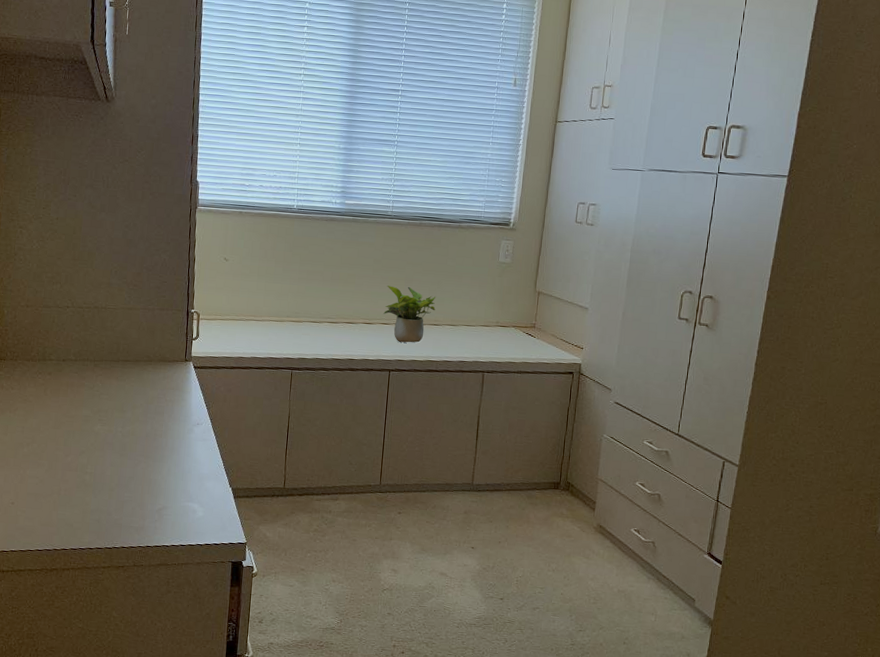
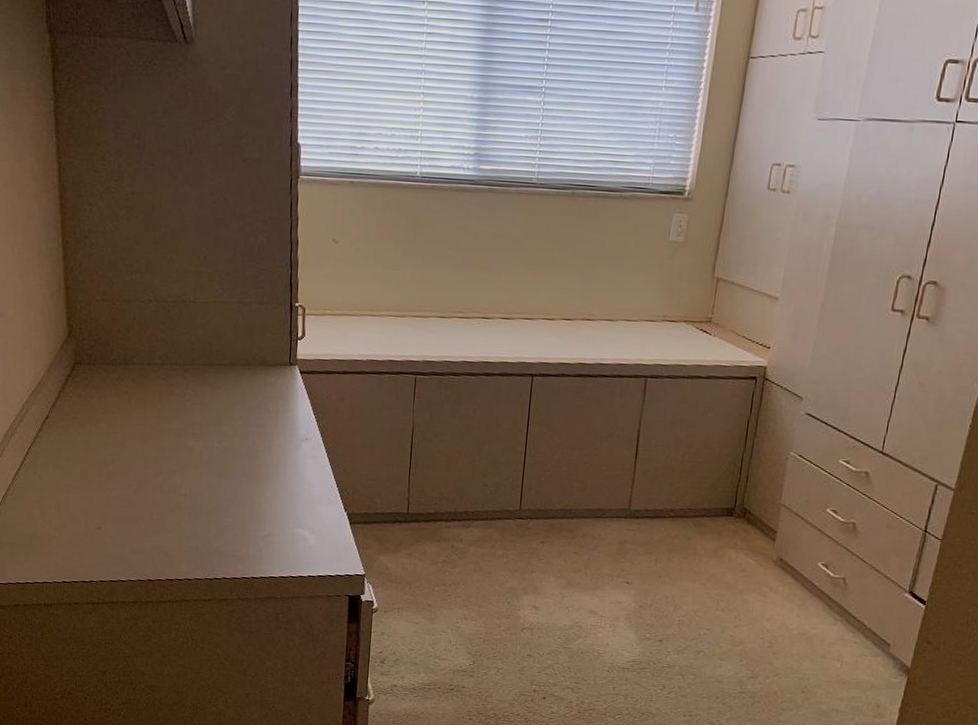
potted plant: present [383,286,436,343] -> none [526,272,591,342]

